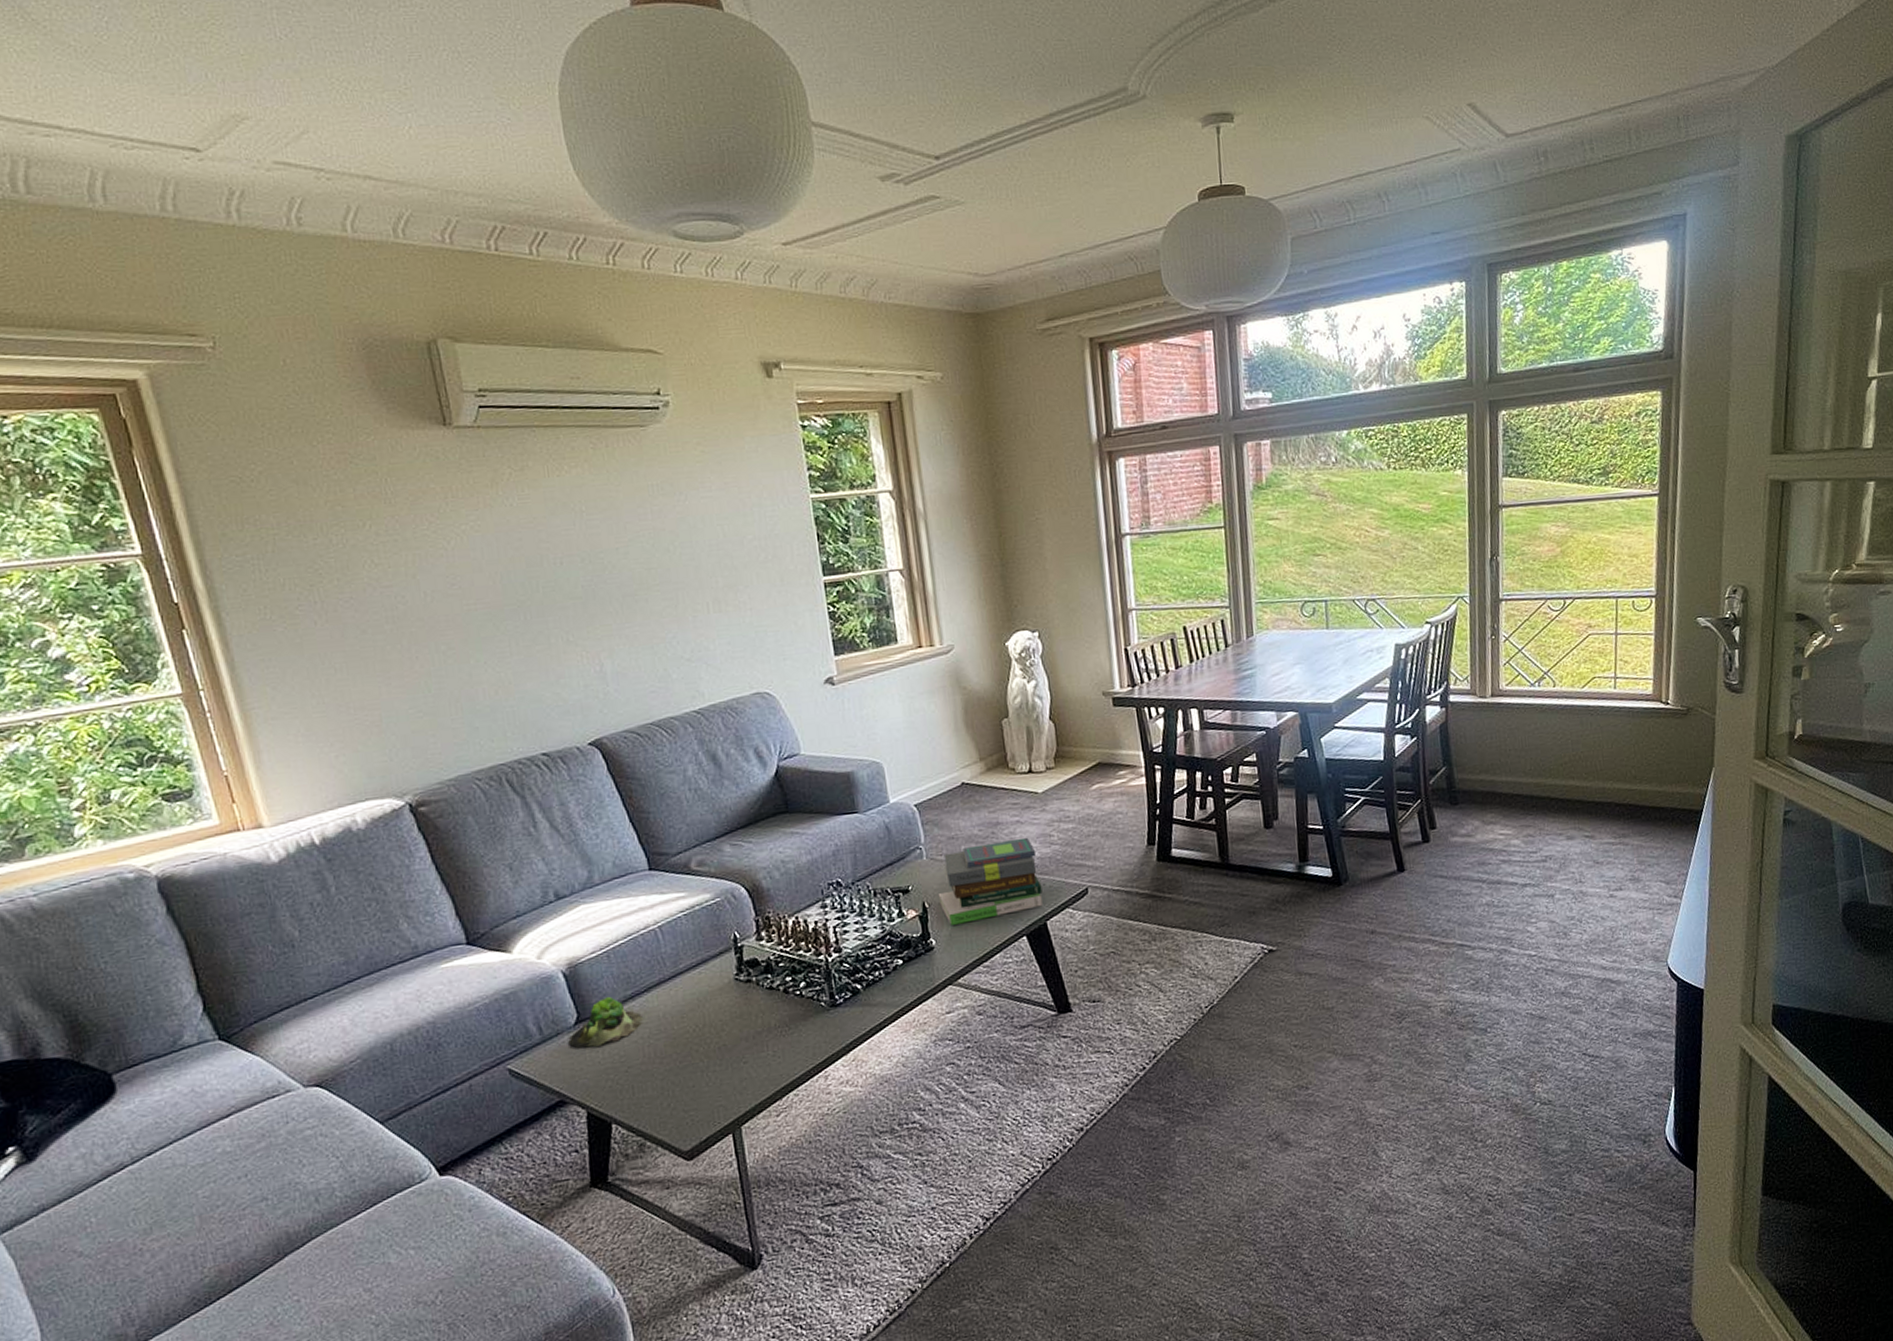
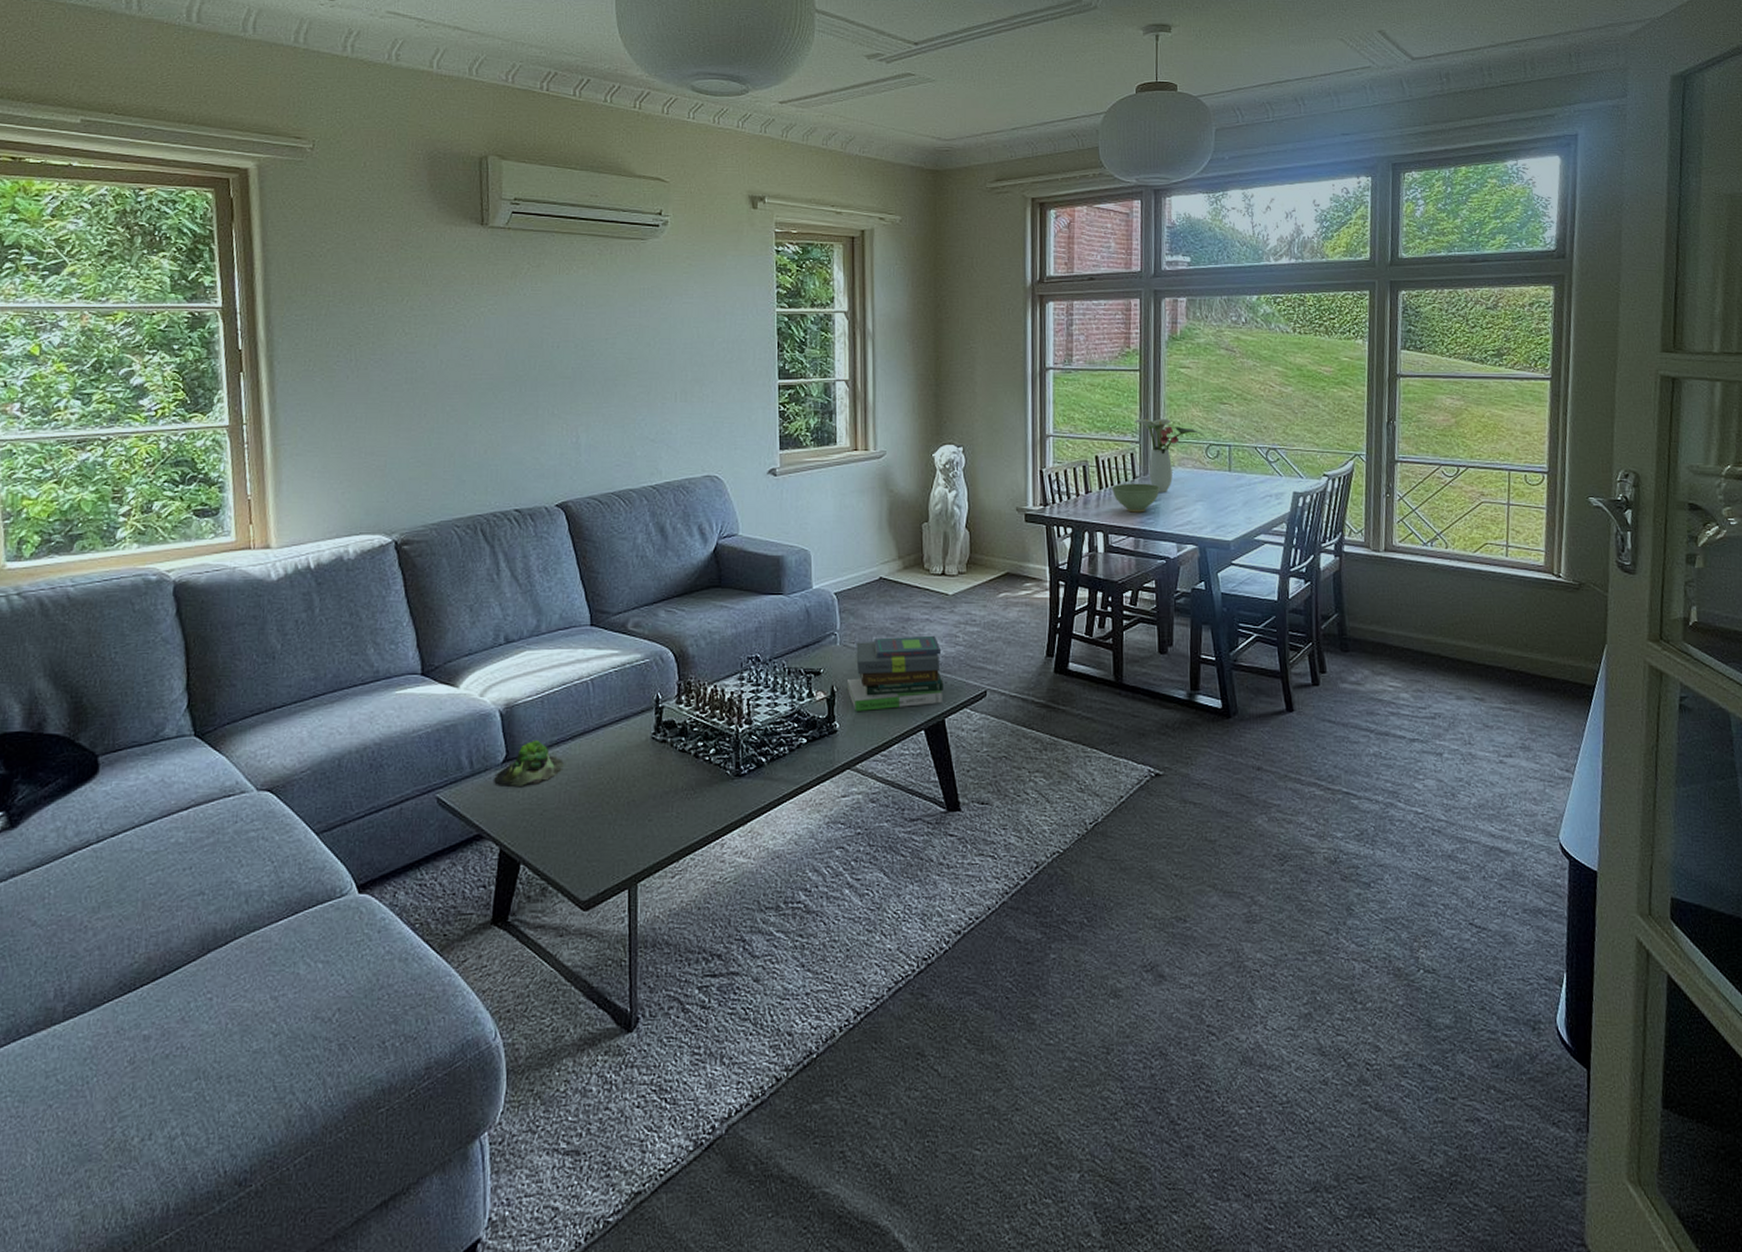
bowl: none [1202,650,1255,684] -> present [1111,483,1160,513]
flower arrangement: none [1223,578,1300,659] -> present [1135,418,1205,492]

